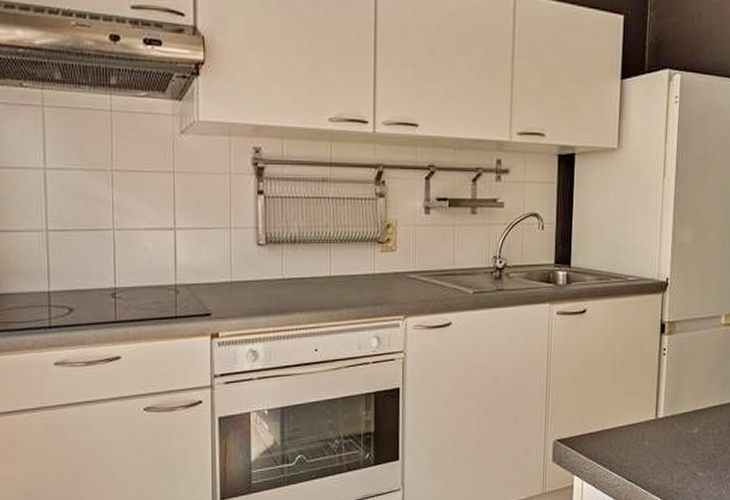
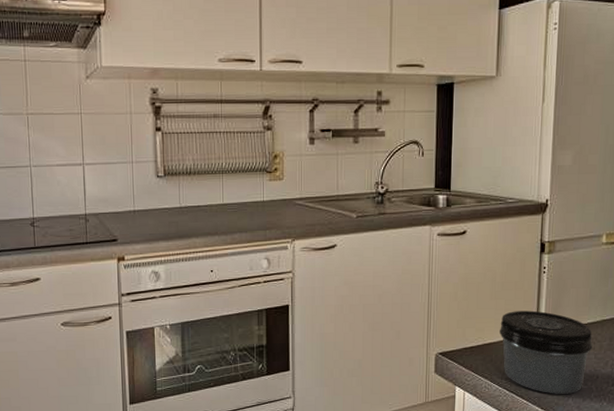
jar: none [619,394,712,483] -> present [500,310,593,394]

